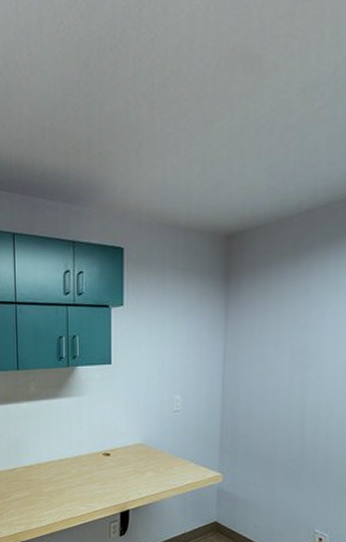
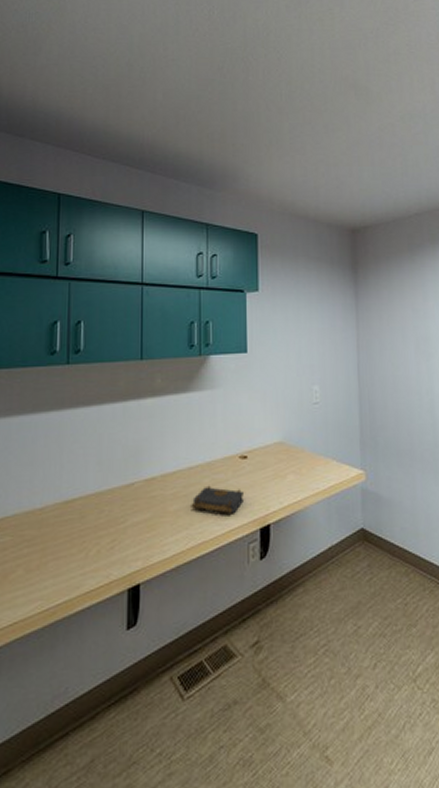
book: none [63,475,108,499] -> present [192,485,245,515]

